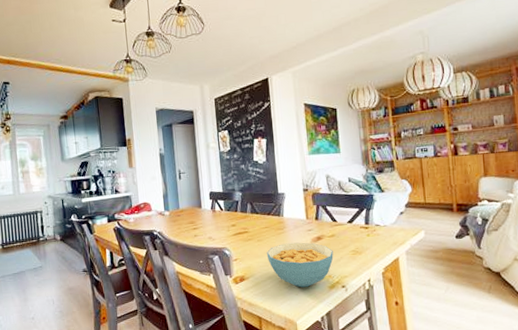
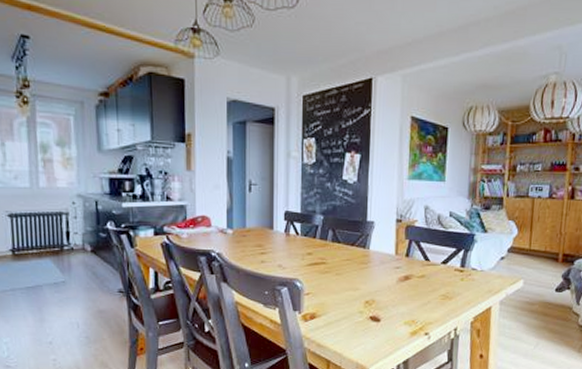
cereal bowl: present [266,242,334,288] -> none [344,280,421,331]

